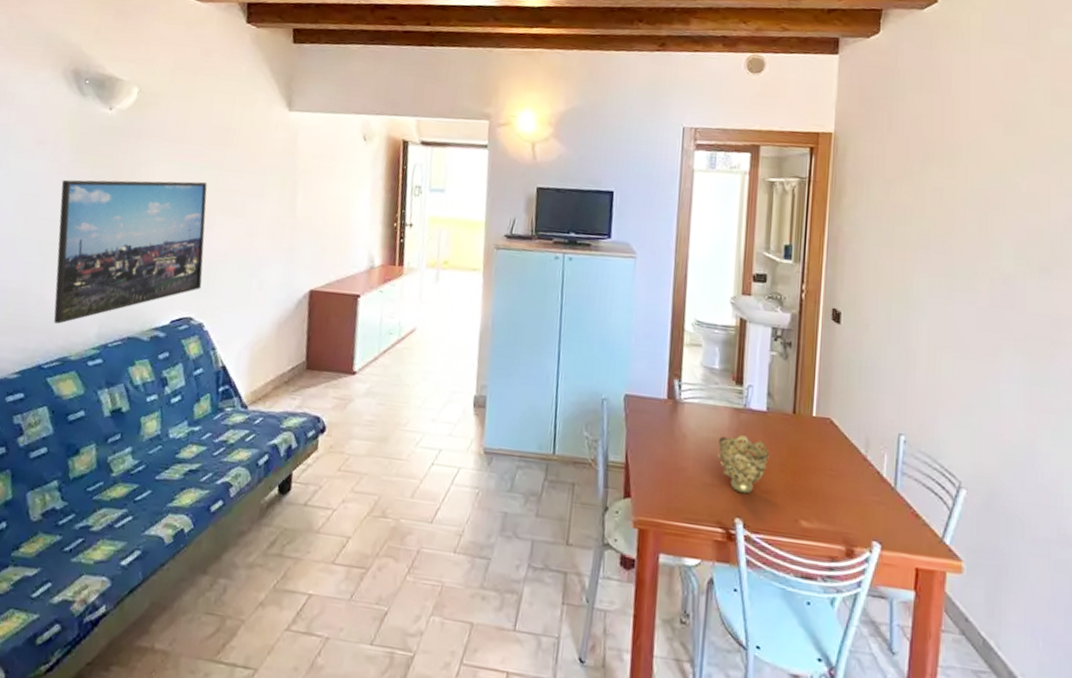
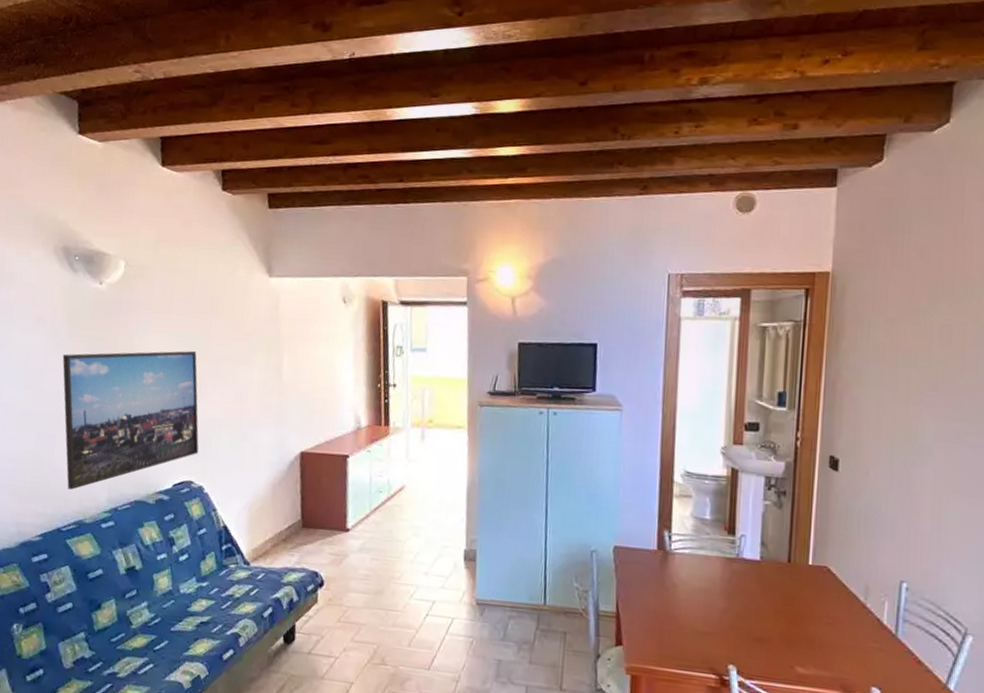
decorative bowl: present [717,435,770,494] -> none [709,584,764,642]

